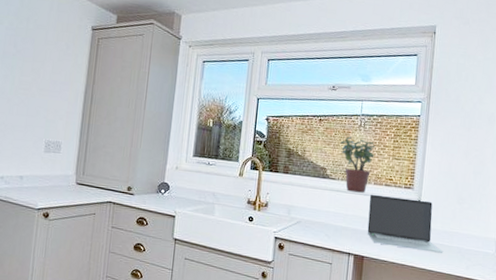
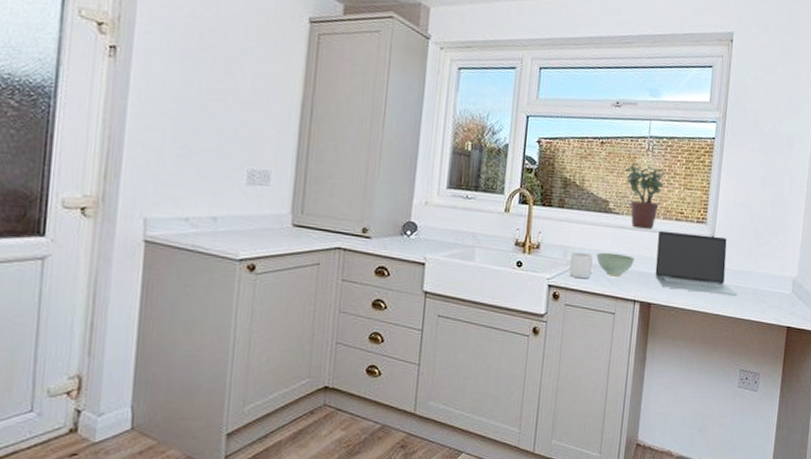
mug: none [292,210,313,234] -> present [569,251,593,279]
bowl: none [315,211,349,233] -> present [595,252,635,277]

